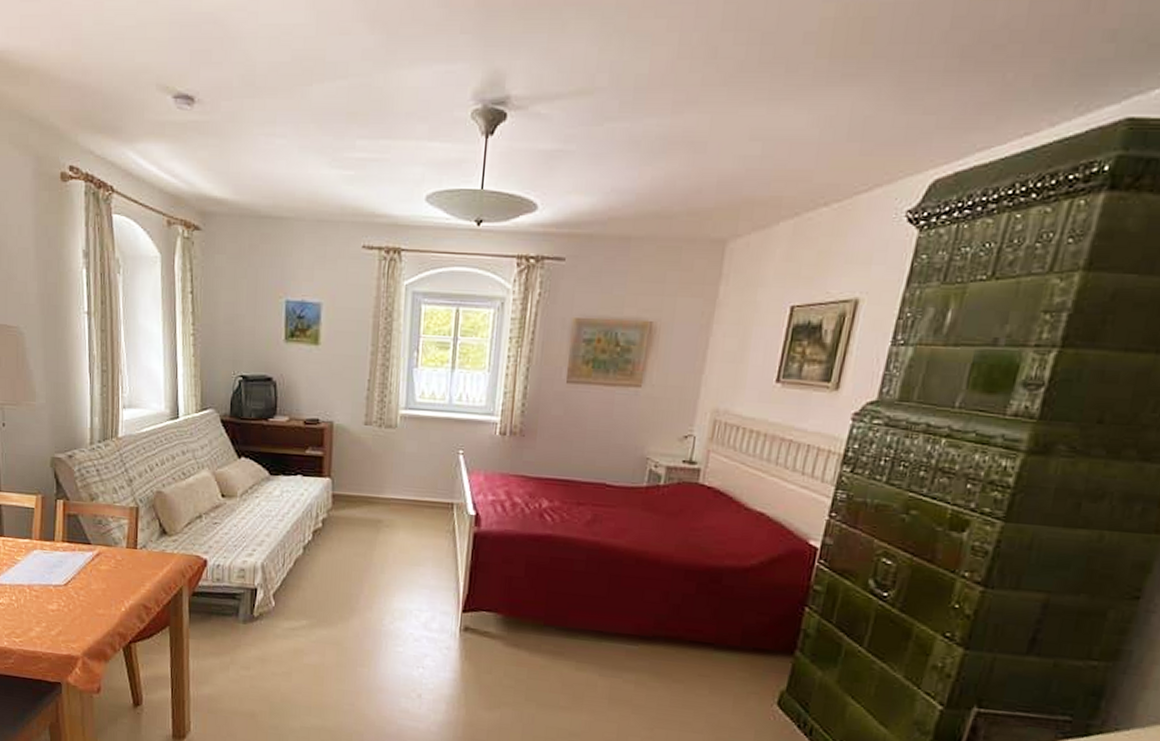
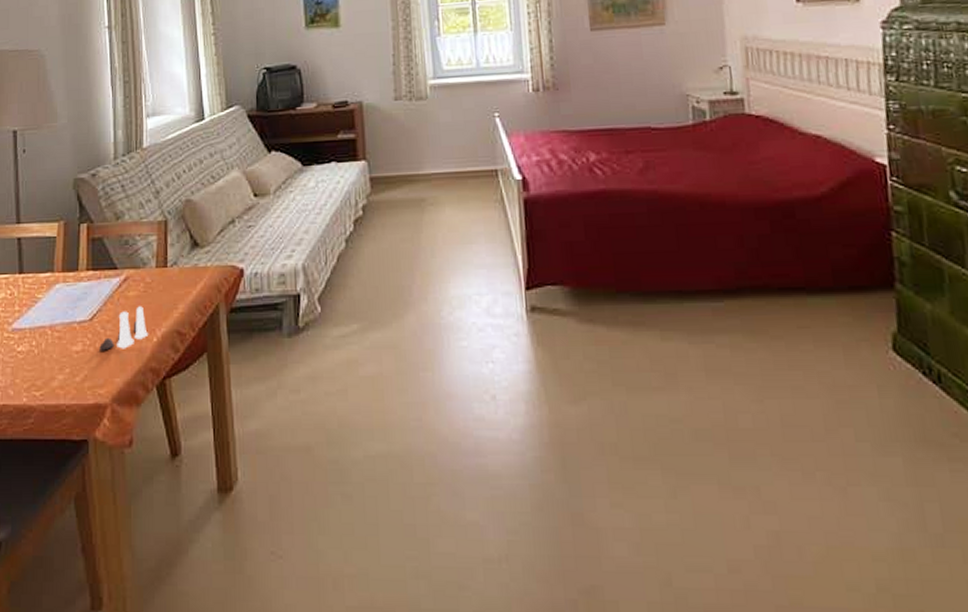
salt and pepper shaker set: none [73,579,118,614] -> present [99,306,149,351]

